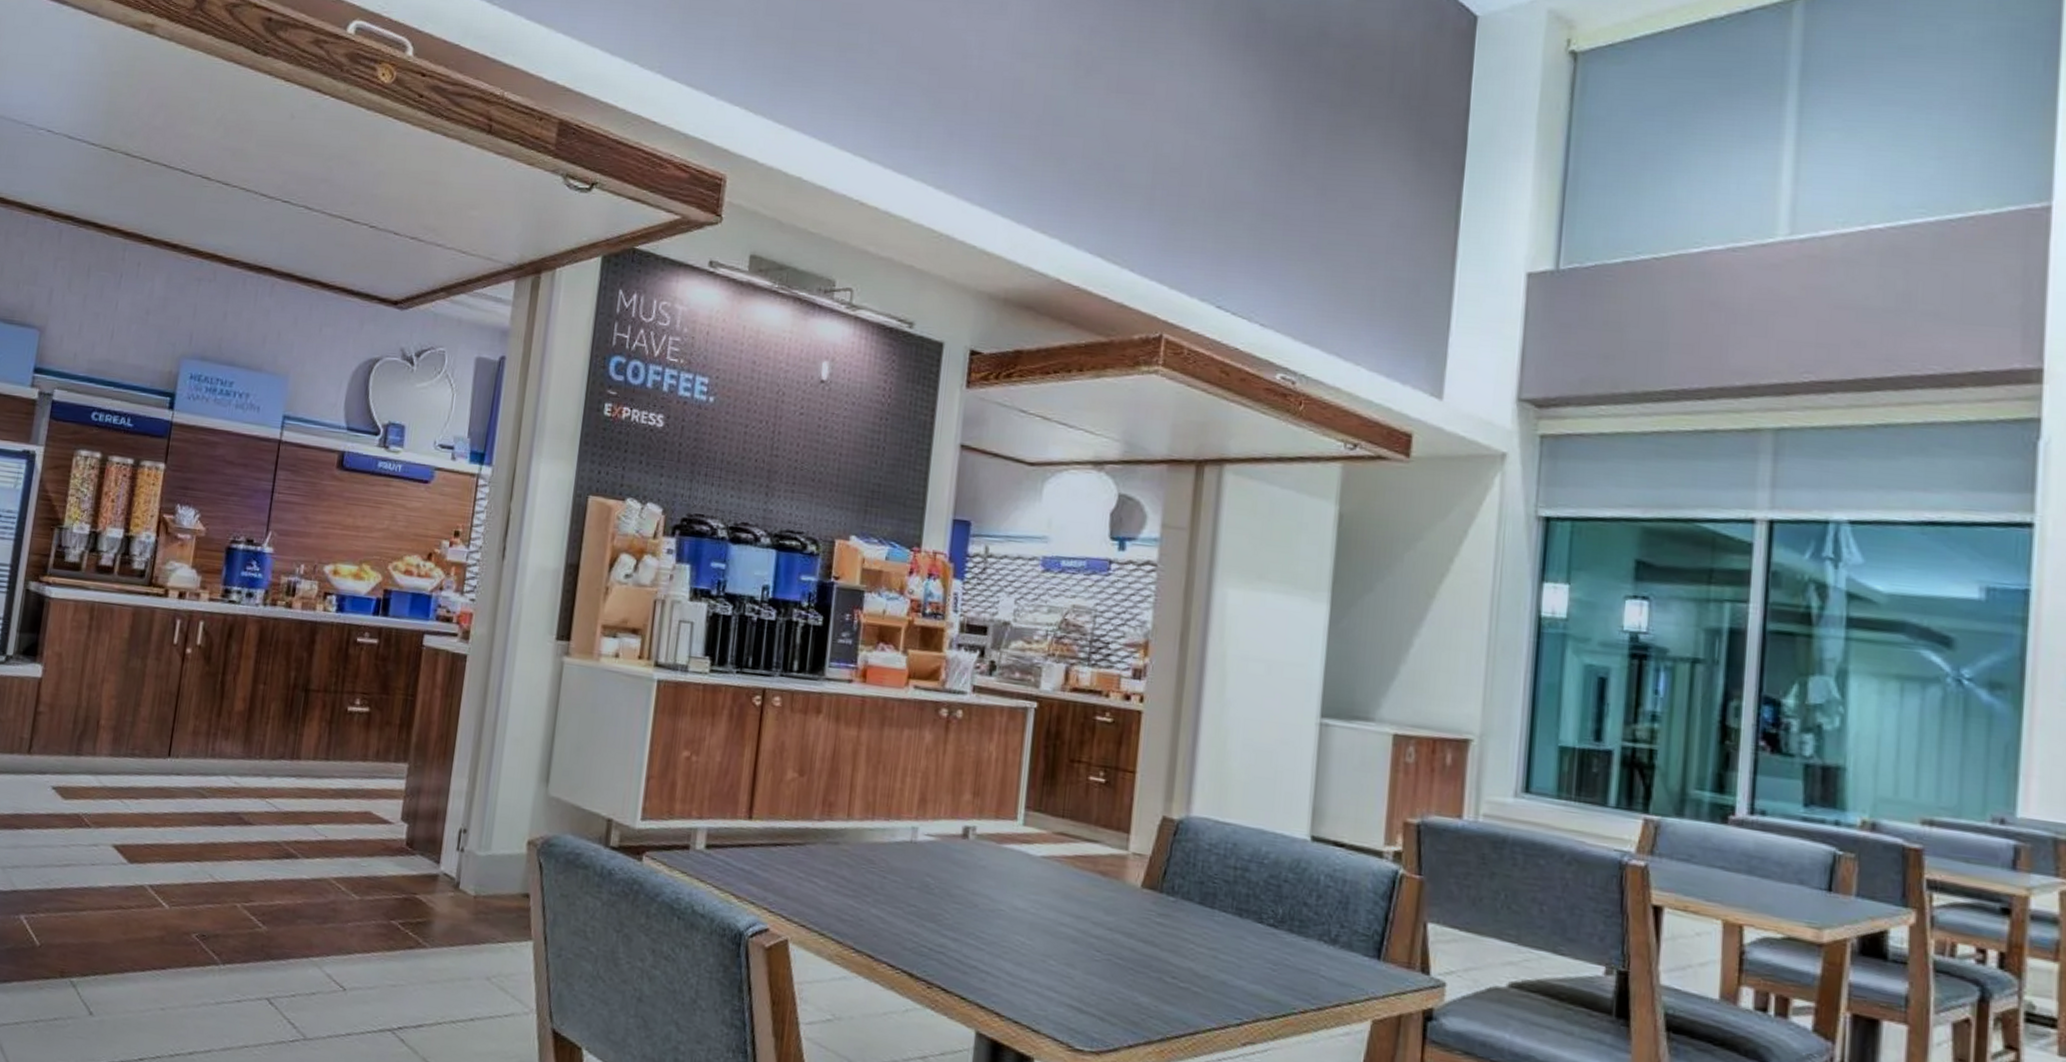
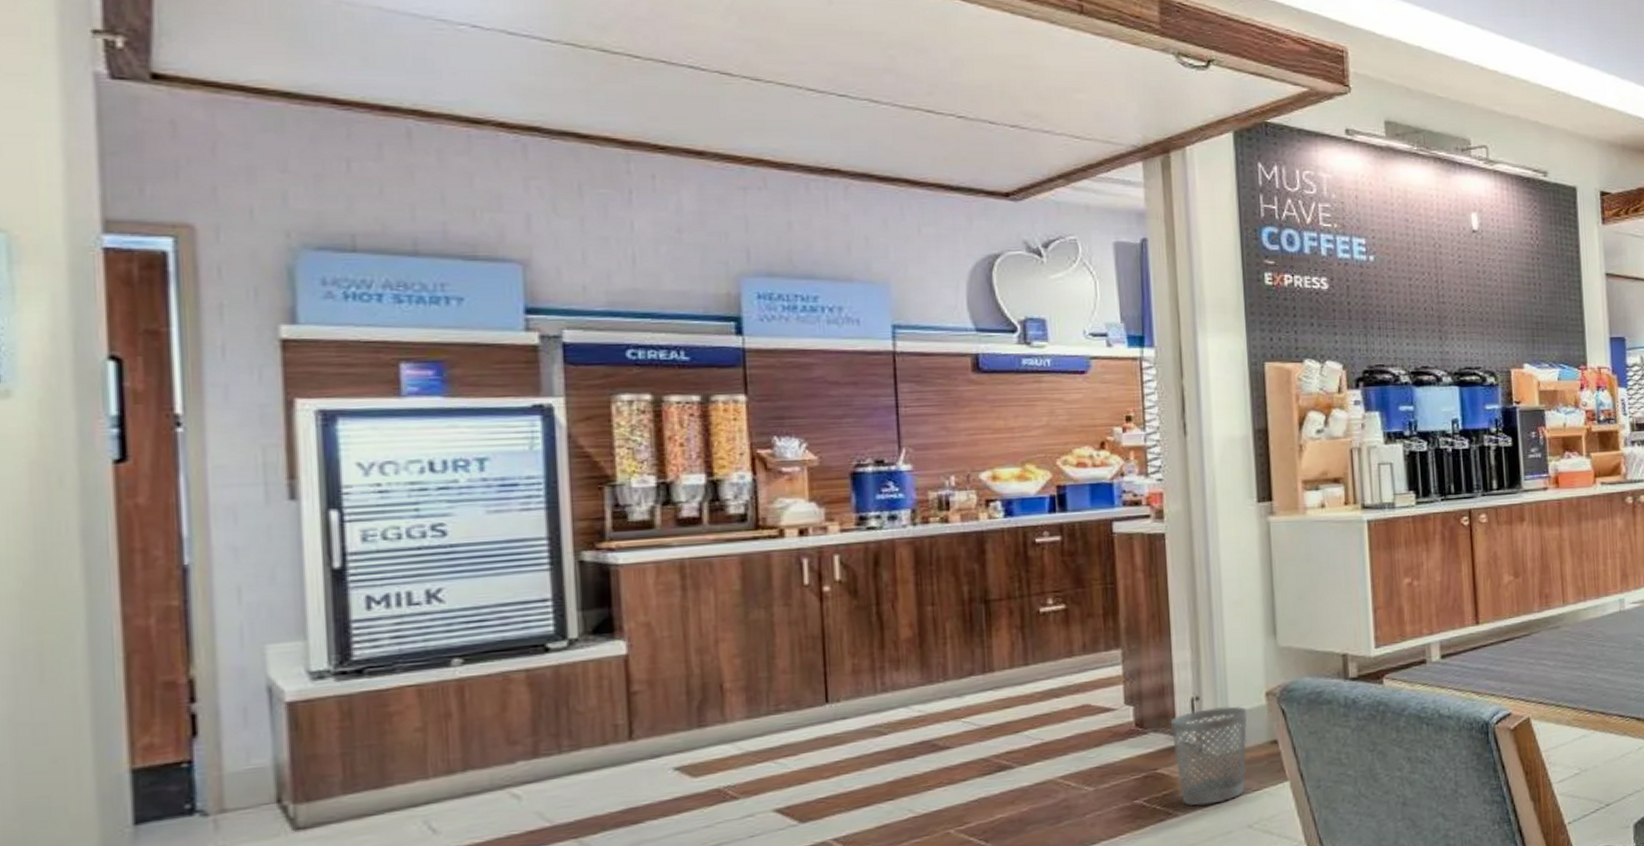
wastebasket: none [432,842,508,946] -> present [1170,706,1248,806]

